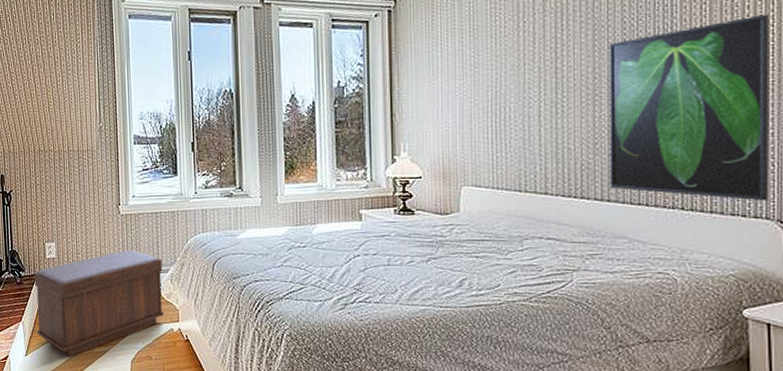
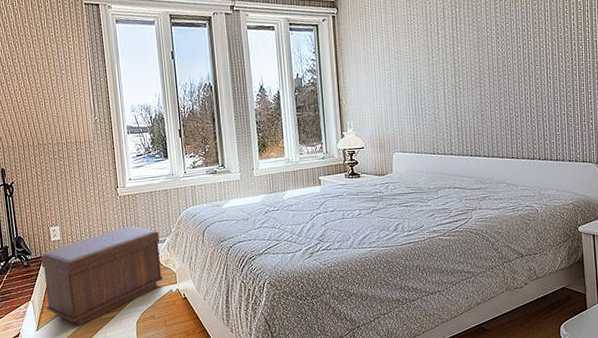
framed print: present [609,14,770,201] -> none [488,19,591,150]

